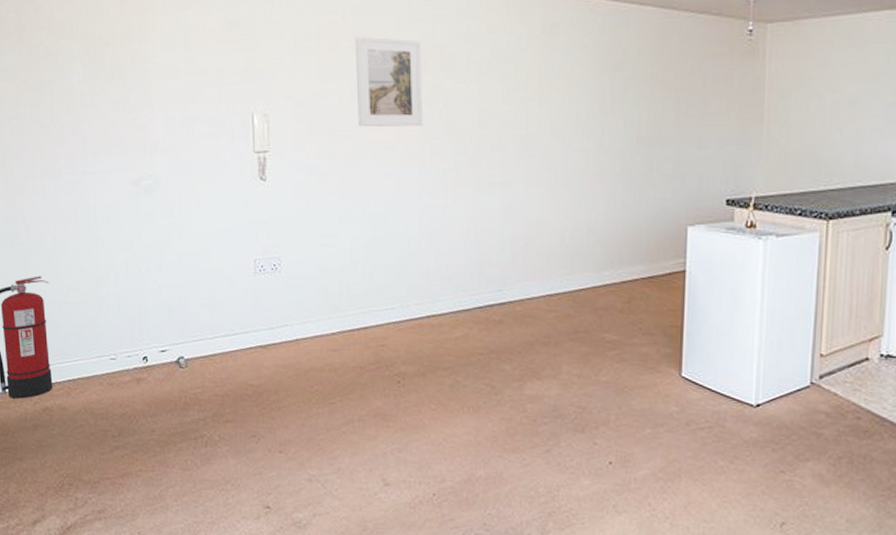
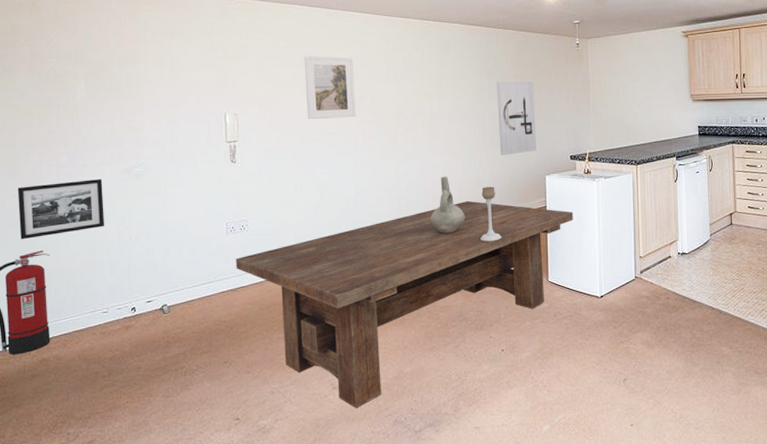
picture frame: none [9,190,110,261] -> present [17,178,105,240]
dining table: none [266,253,725,514] -> present [236,200,574,408]
decorative vase: none [520,218,569,297] -> present [431,176,466,233]
candle holder: none [588,236,618,314] -> present [480,187,502,242]
wall art: none [622,84,678,193] -> present [496,81,536,155]

